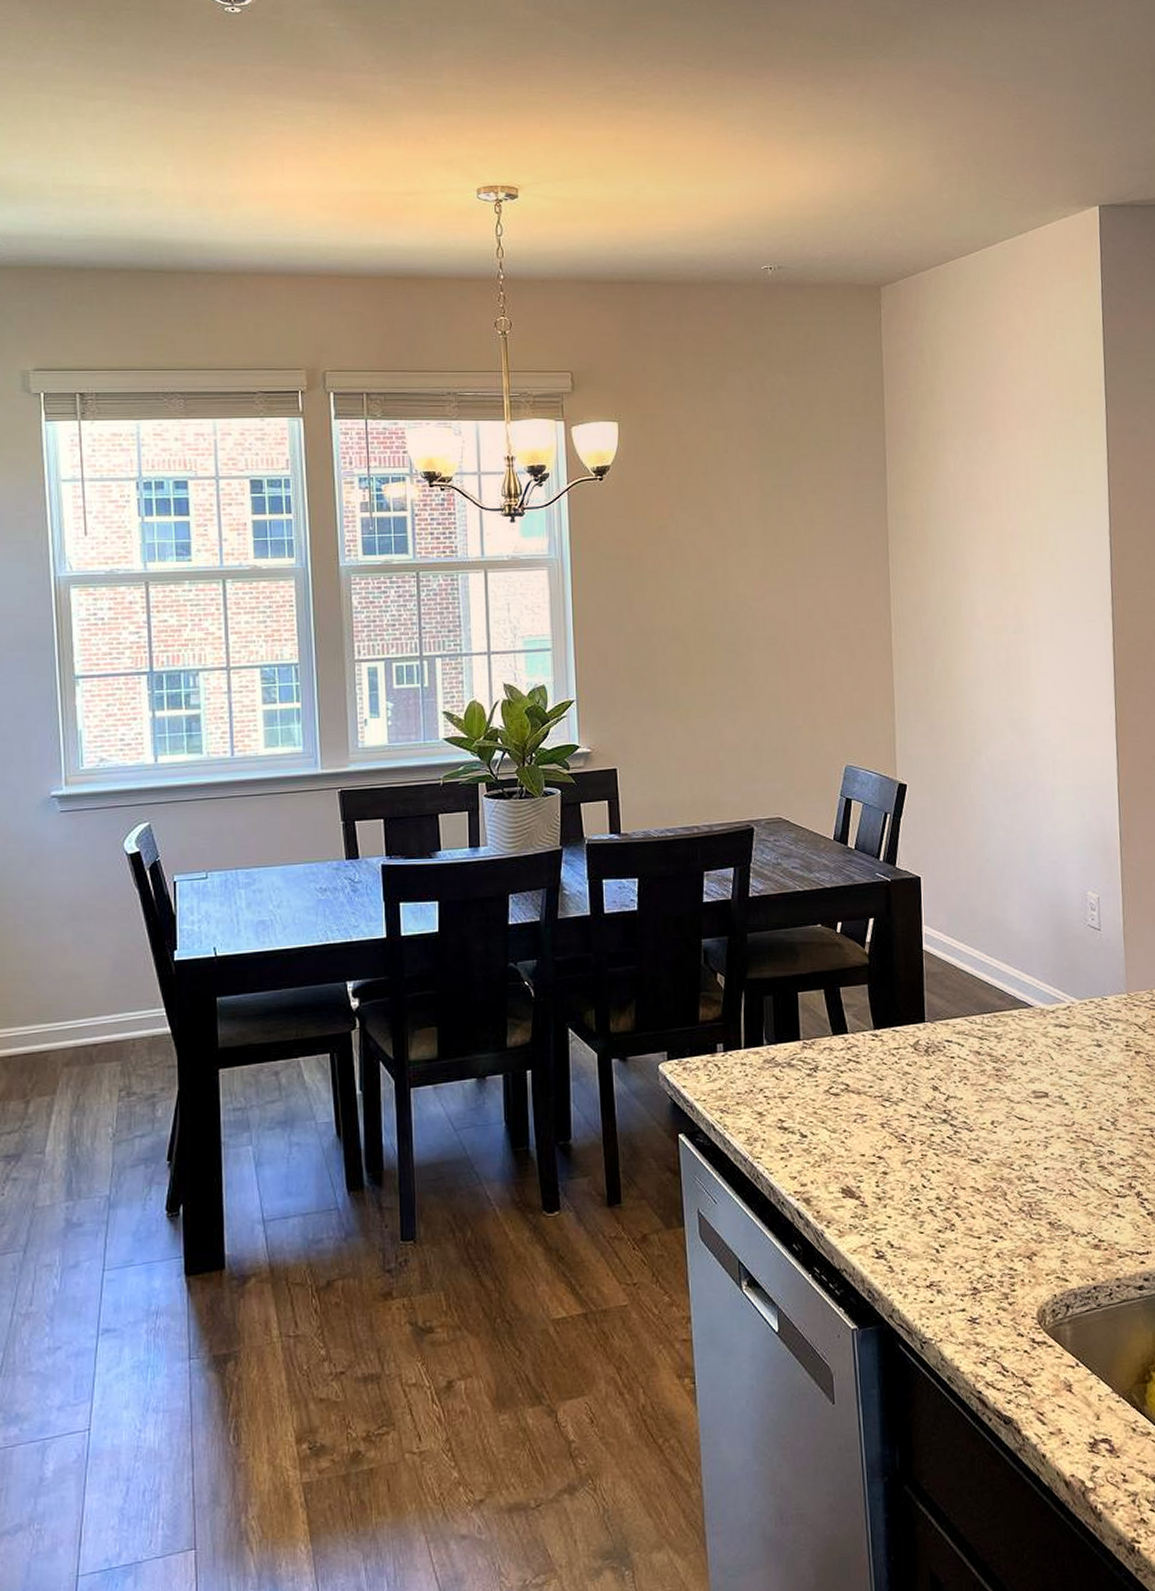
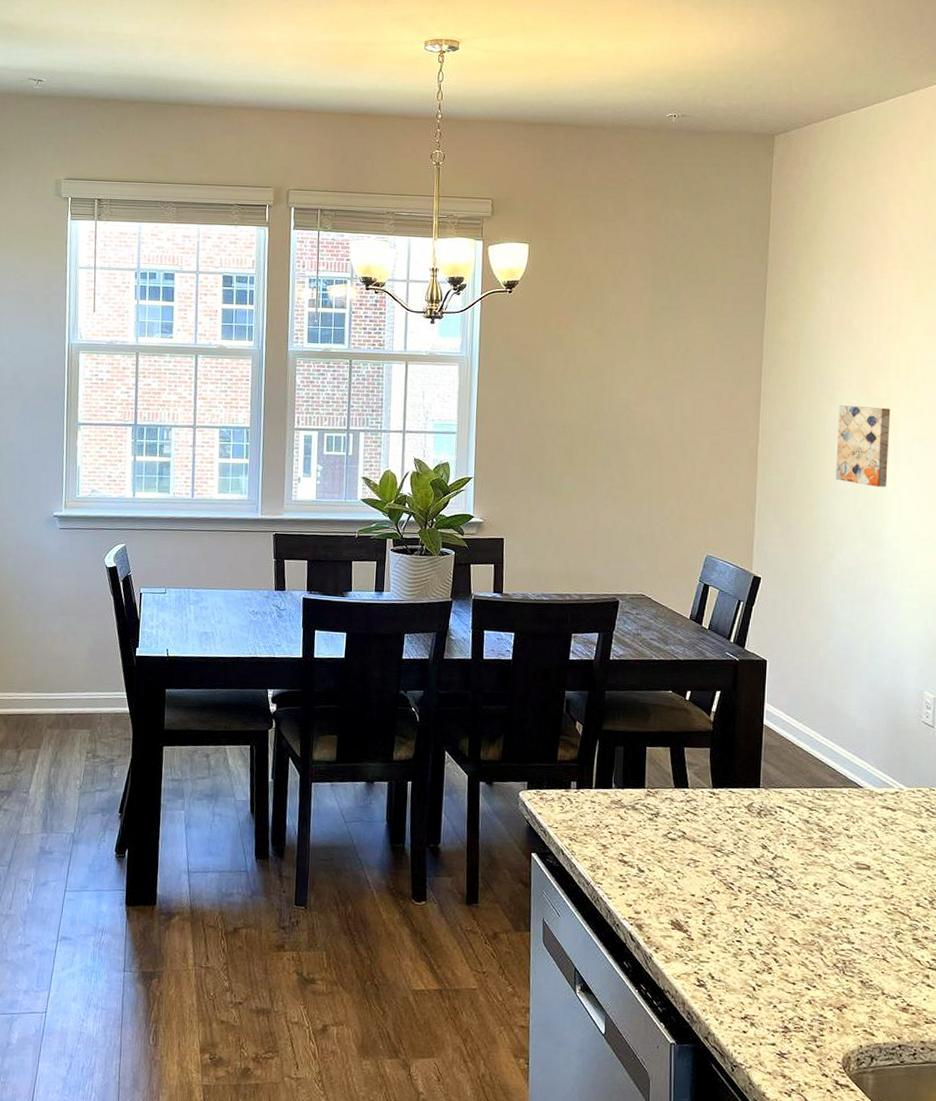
wall art: none [973,583,1030,671] -> present [835,405,891,487]

